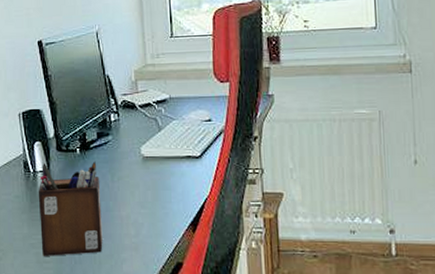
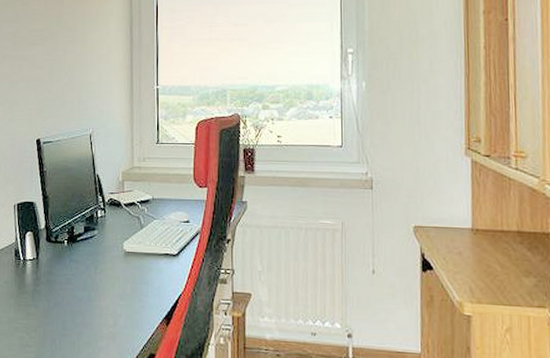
desk organizer: present [38,161,103,256] -> none [25,252,84,341]

